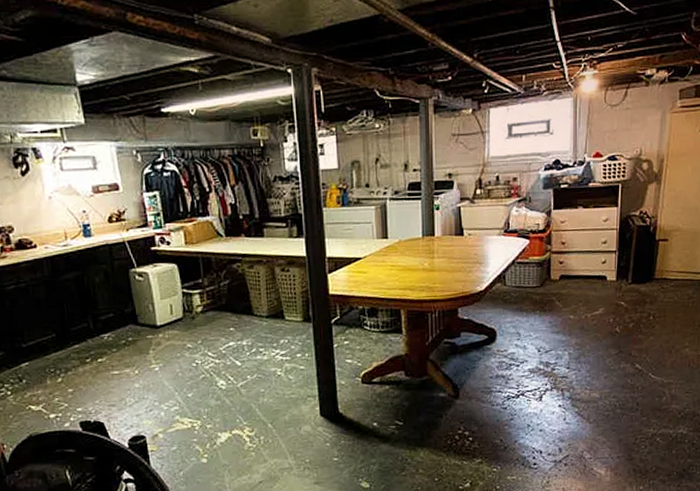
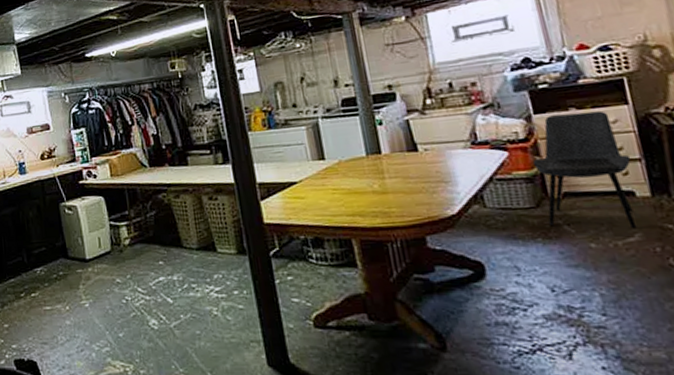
dining chair: none [546,210,610,305] -> present [533,111,637,229]

